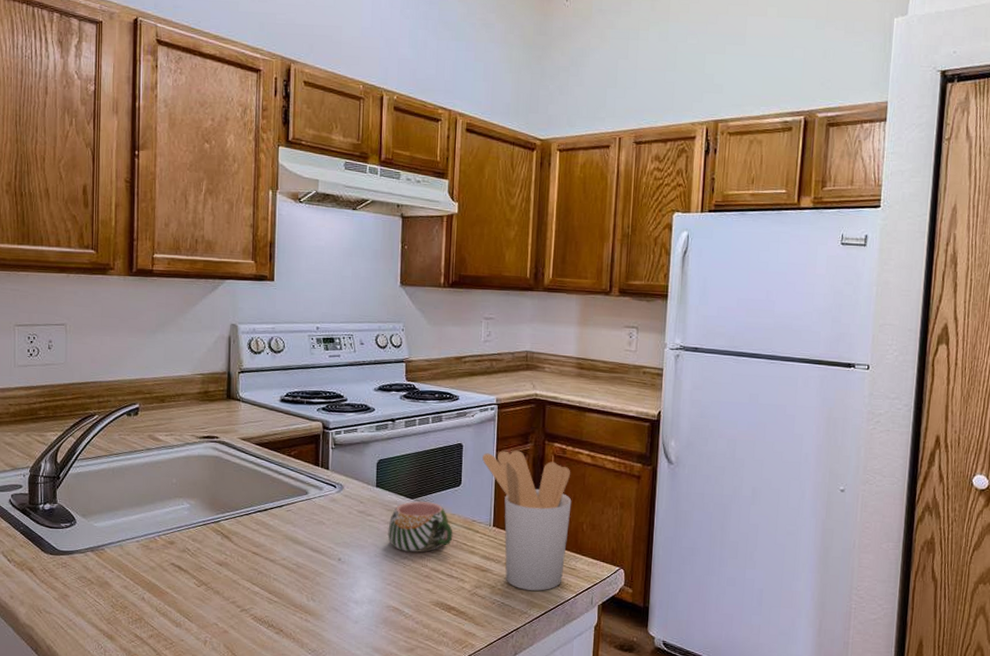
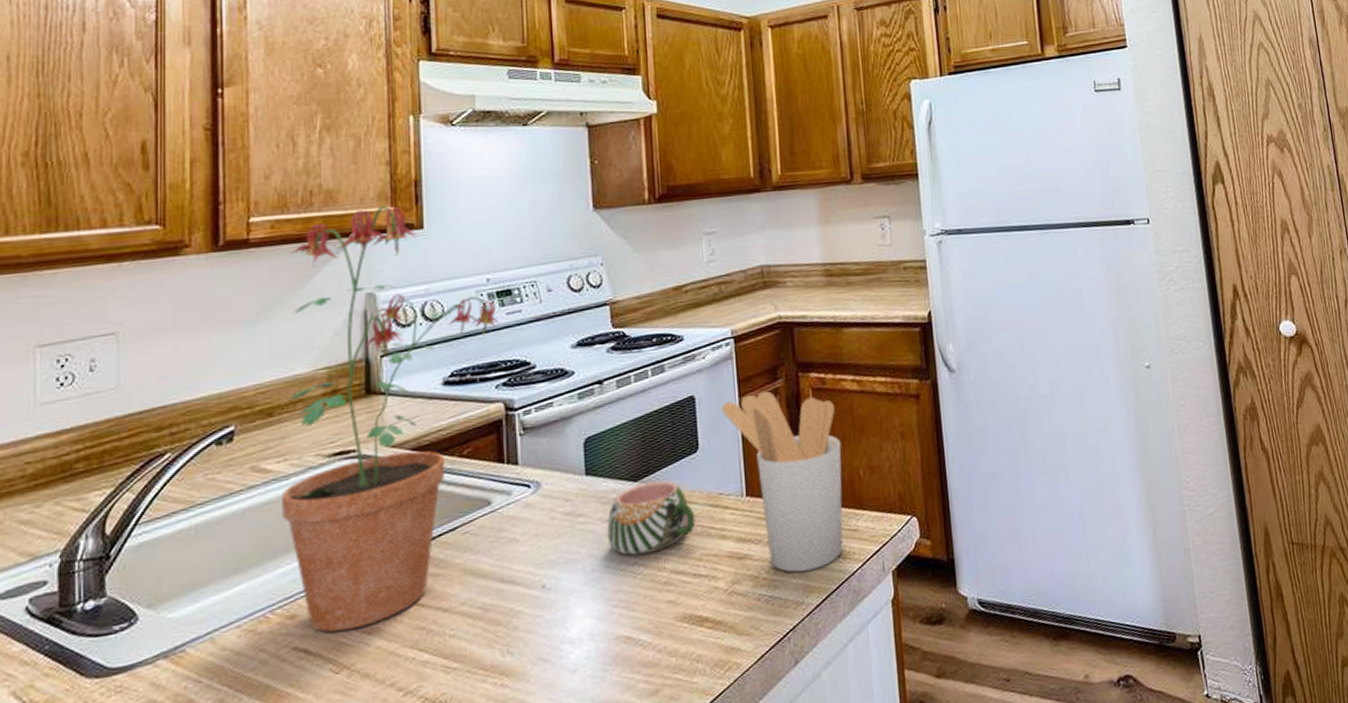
potted plant: none [168,258,324,560] -> present [282,205,499,633]

